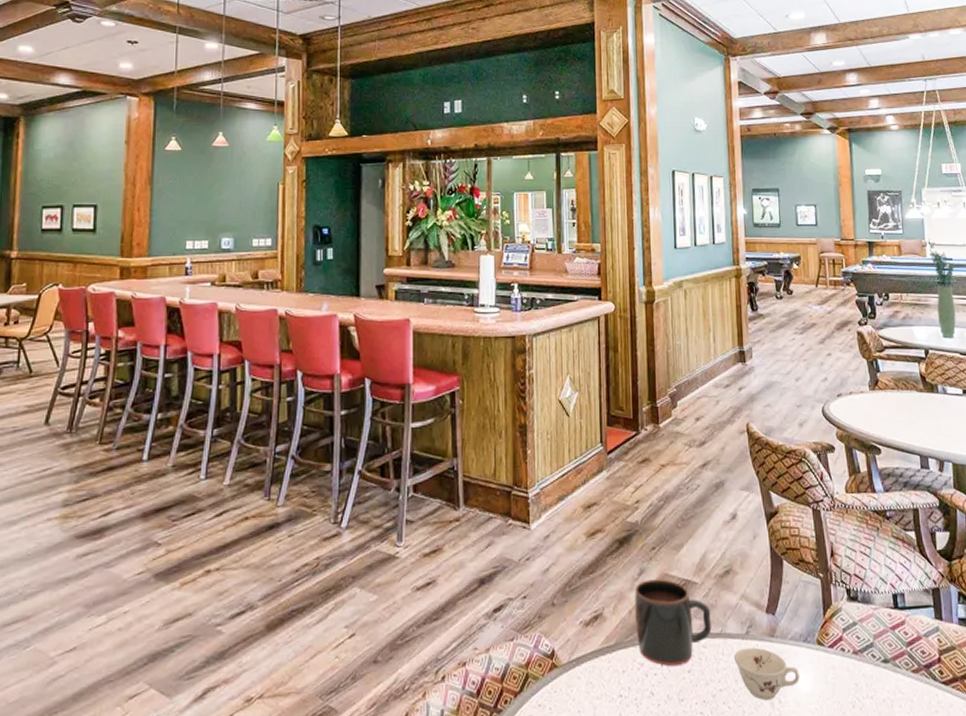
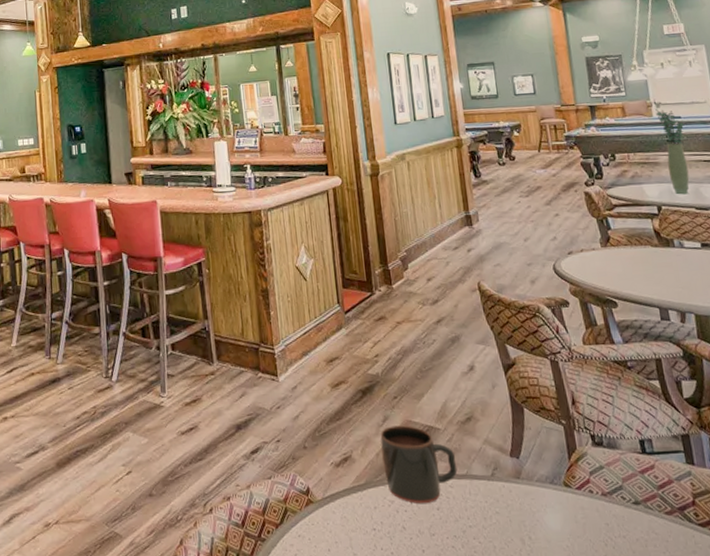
teacup: present [734,647,800,701] -> none [481,488,549,538]

